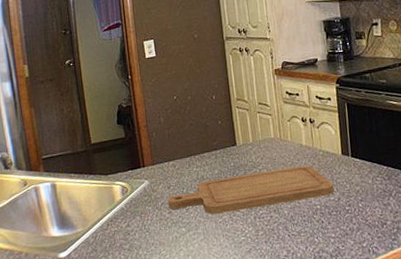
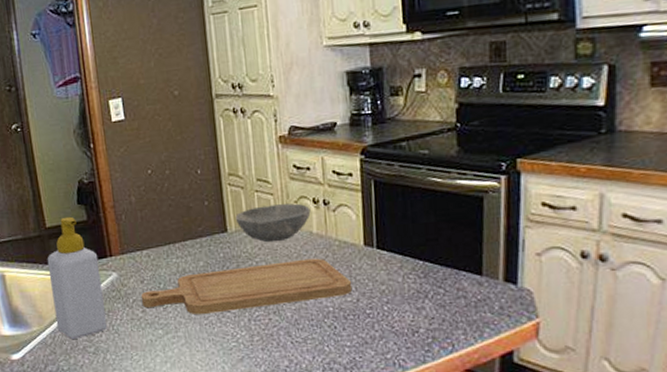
soap bottle: none [91,134,141,238] -> present [47,216,108,339]
bowl: none [242,122,301,154] -> present [235,203,311,243]

